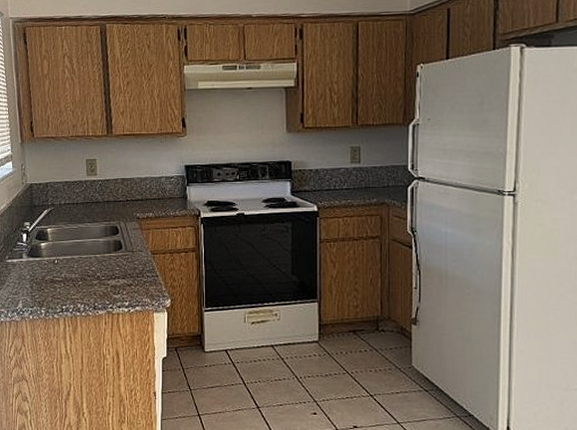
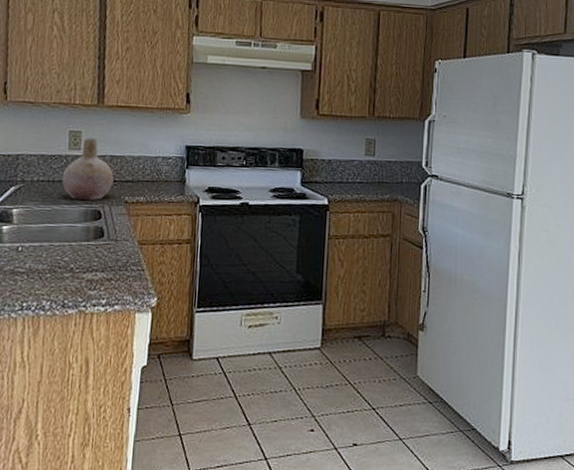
vase: none [84,165,126,218] -> present [62,138,114,200]

